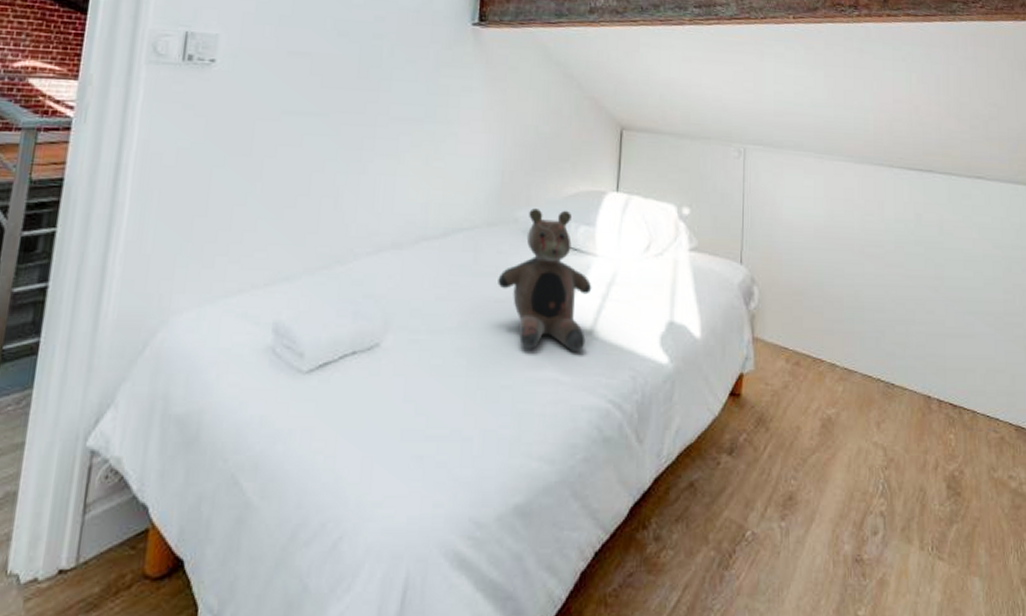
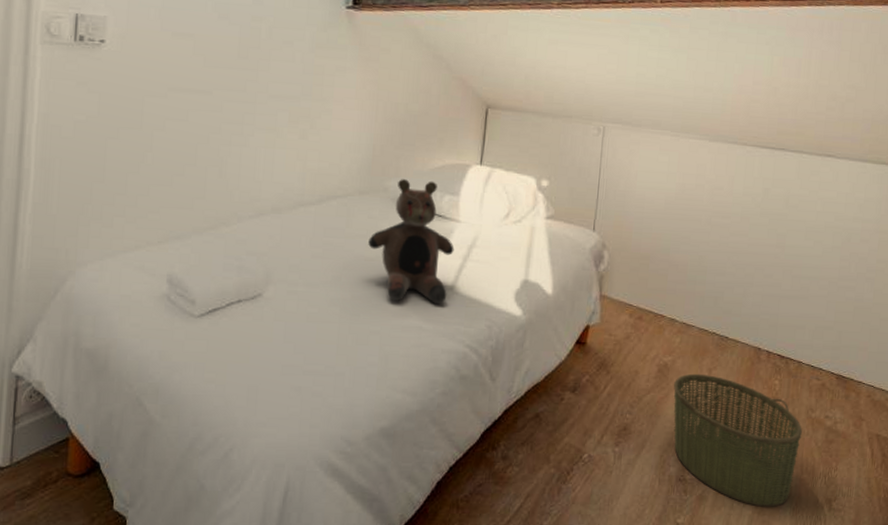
basket: none [841,428,986,592] -> present [673,373,802,507]

